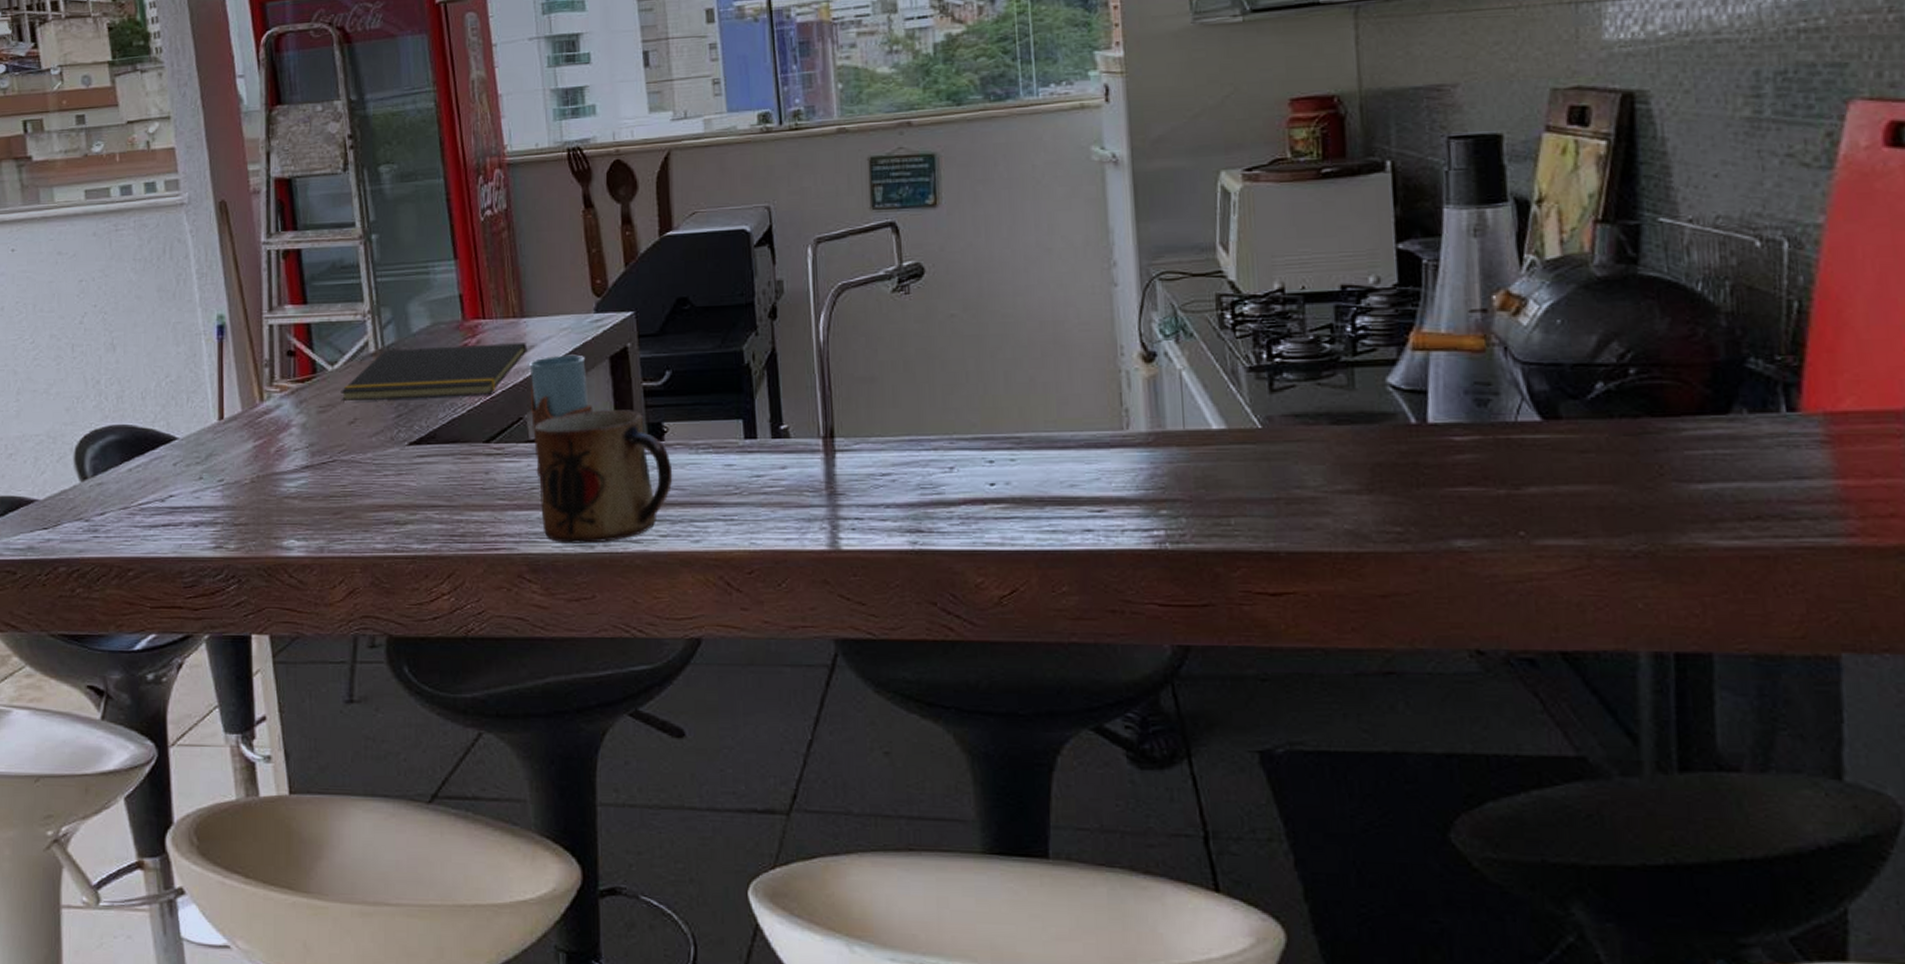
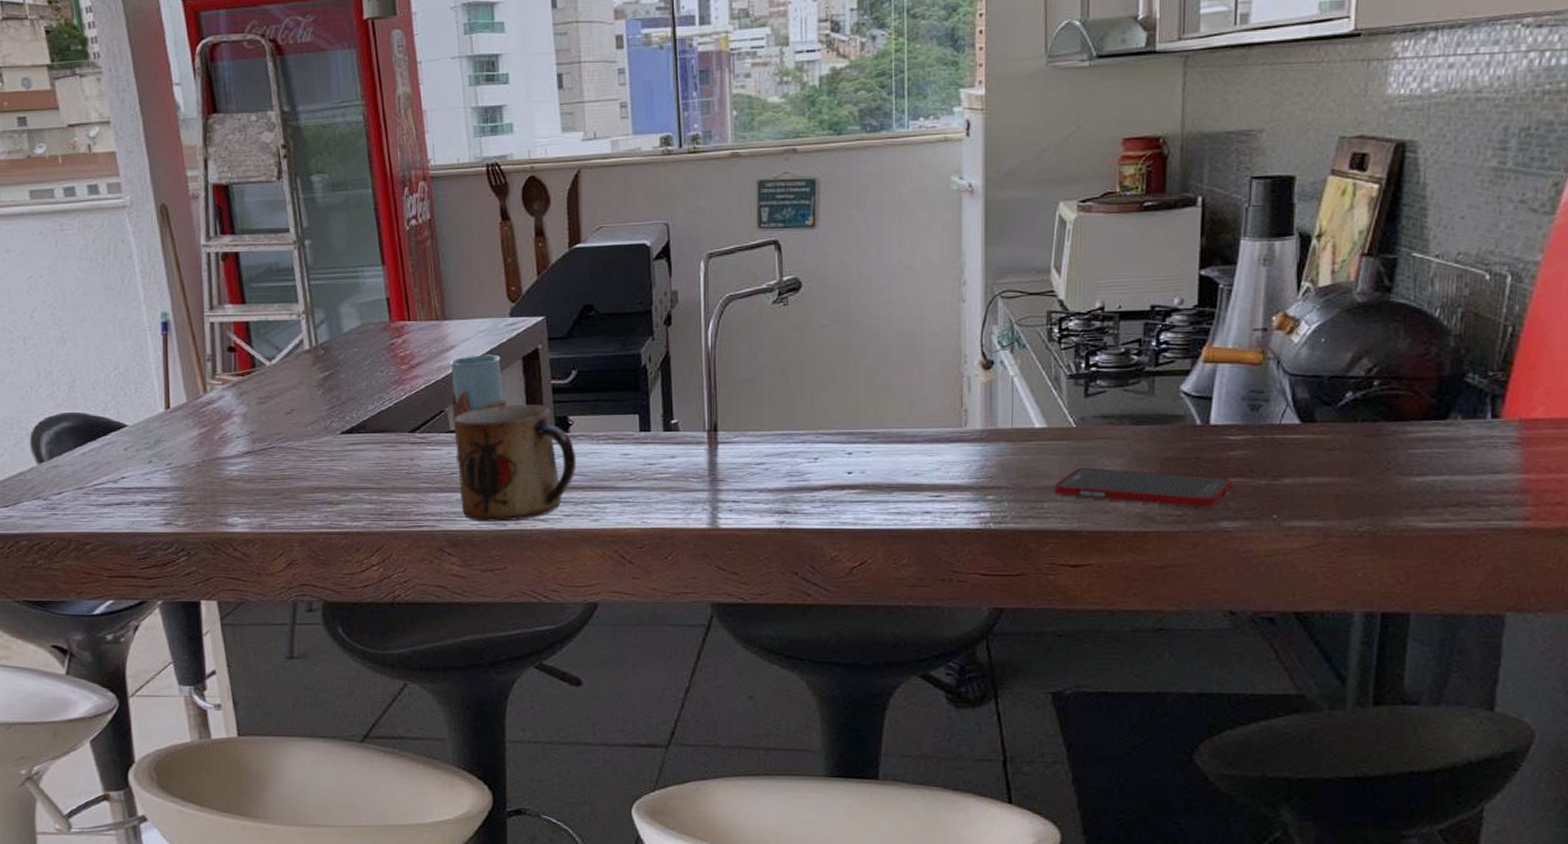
notepad: present [340,343,528,402] -> none [278,343,449,394]
cell phone: none [1241,475,1464,523] -> present [1054,467,1232,508]

